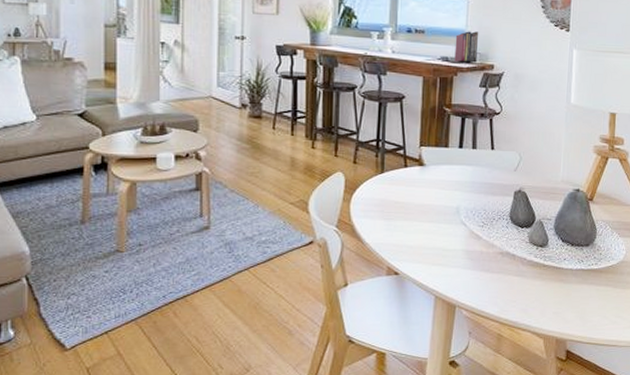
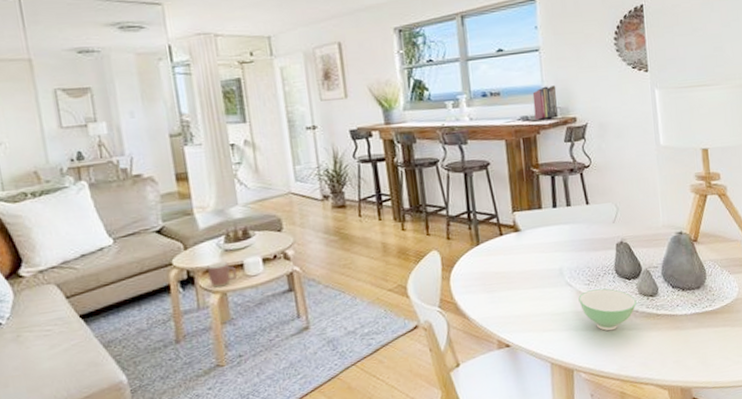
mug: none [122,153,149,176] -> present [207,261,238,288]
bowl: none [470,232,526,274] -> present [578,288,637,331]

